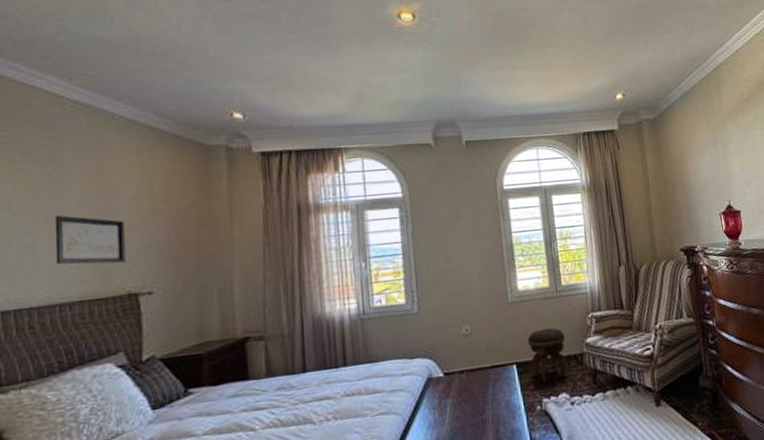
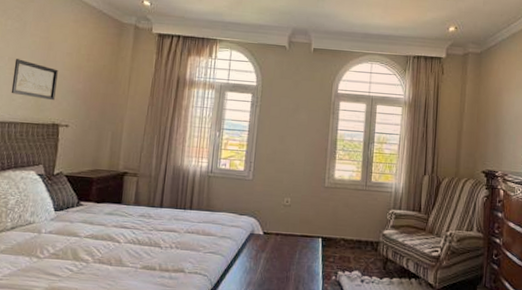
footstool: present [527,327,567,383] -> none [334,214,366,259]

